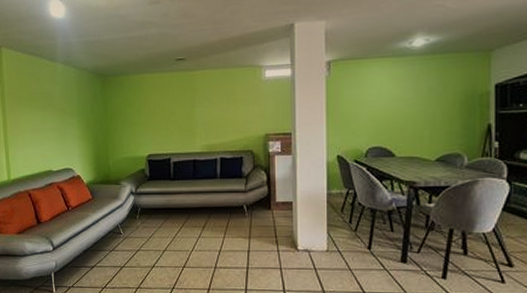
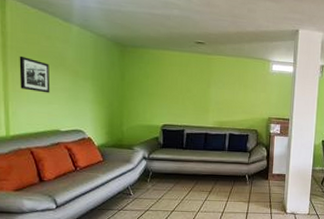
picture frame: none [15,101,42,135] -> present [19,55,50,93]

